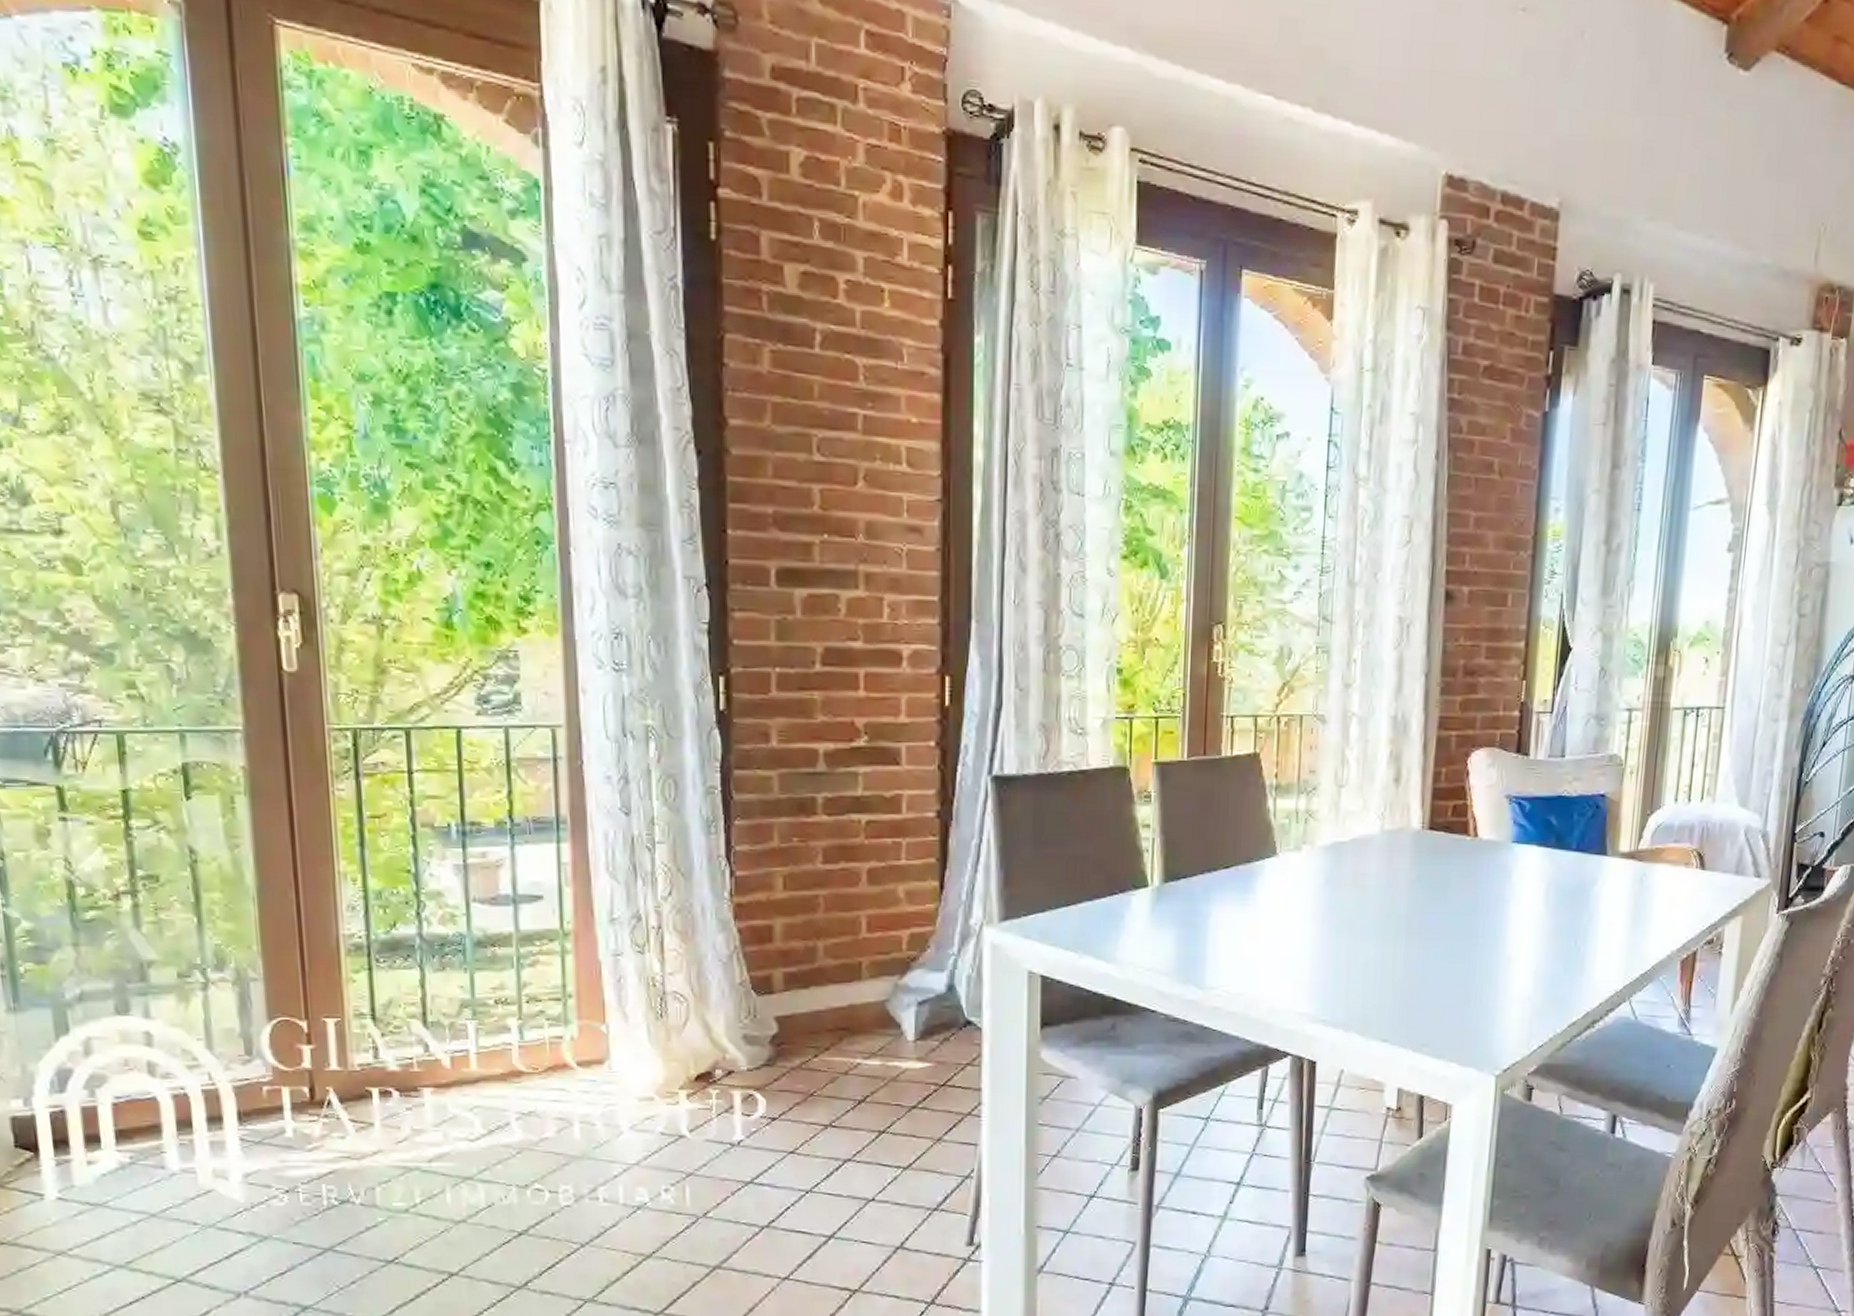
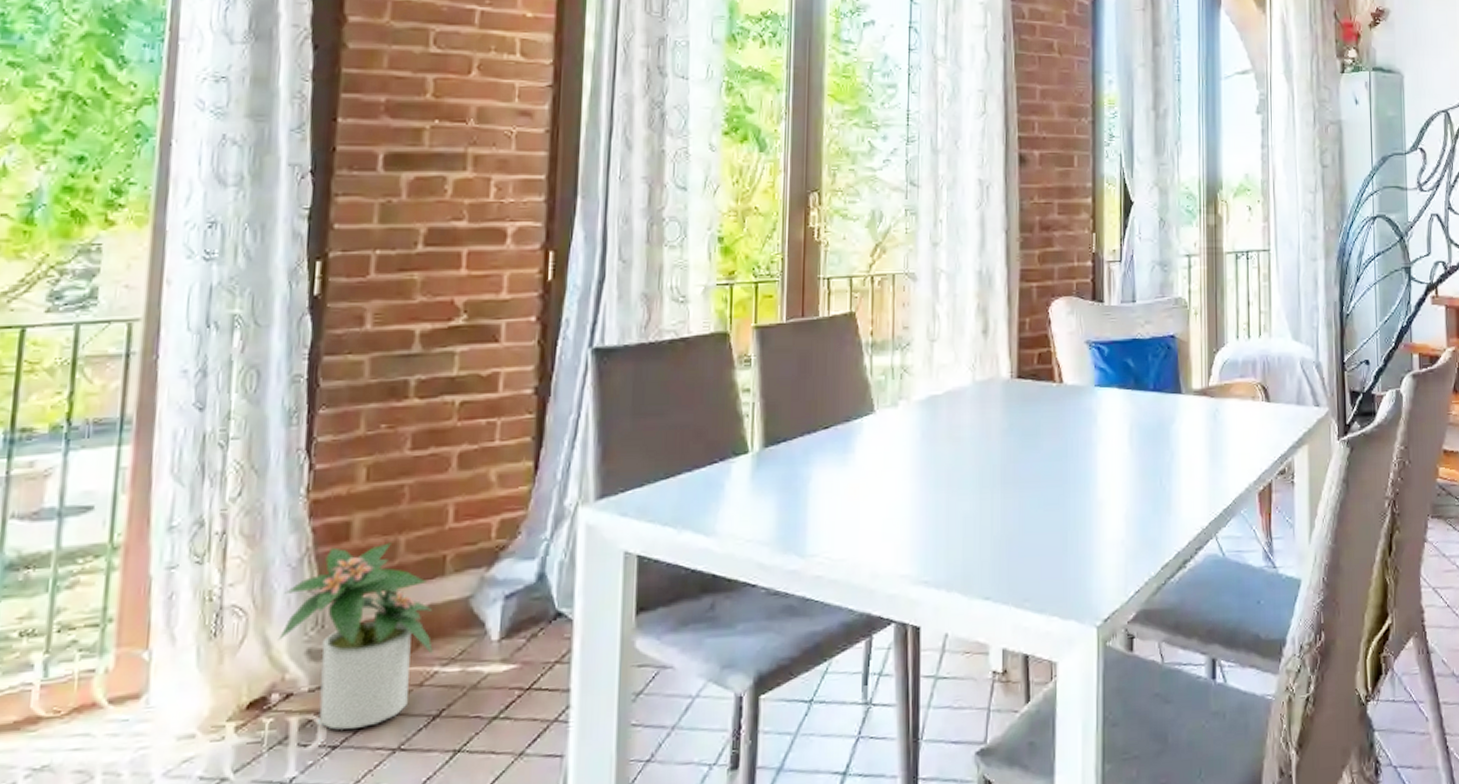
potted plant: none [716,947,856,1106] -> present [277,542,434,730]

